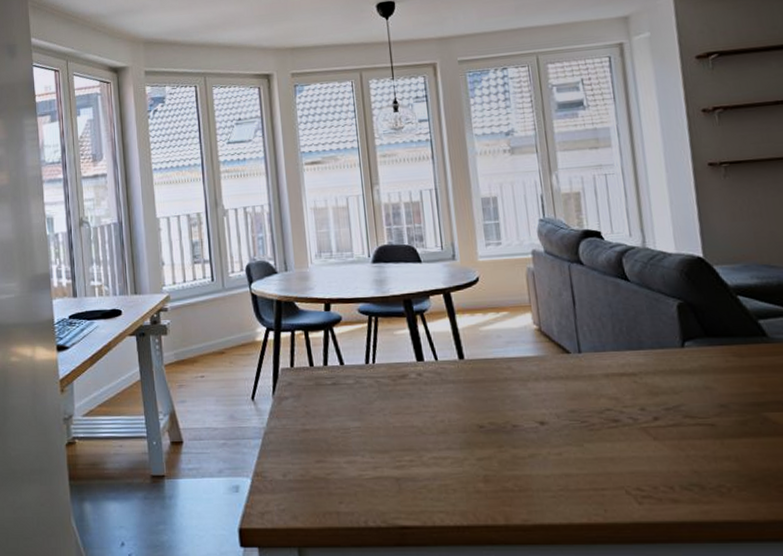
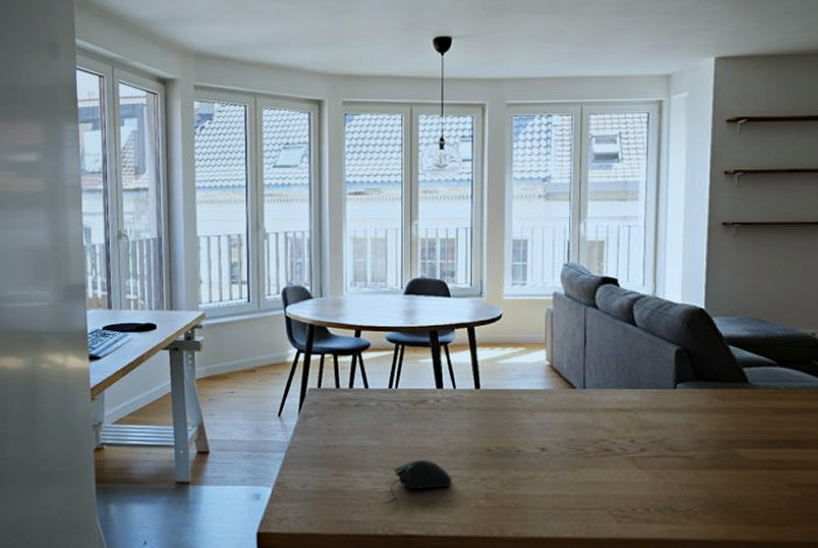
computer mouse: none [375,440,445,492] -> present [386,459,452,504]

